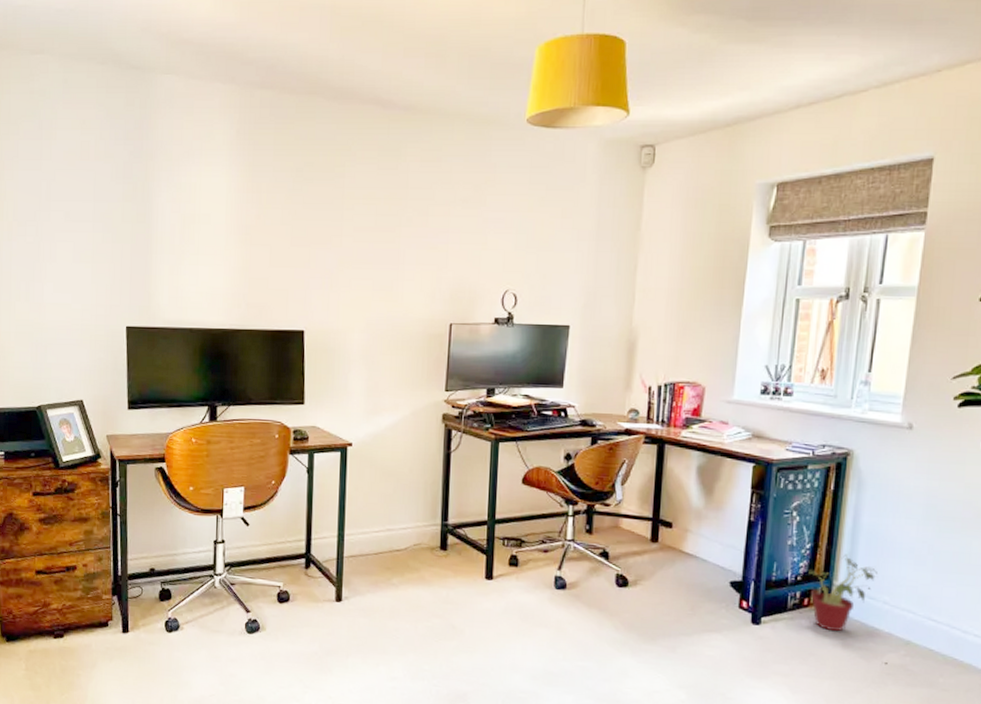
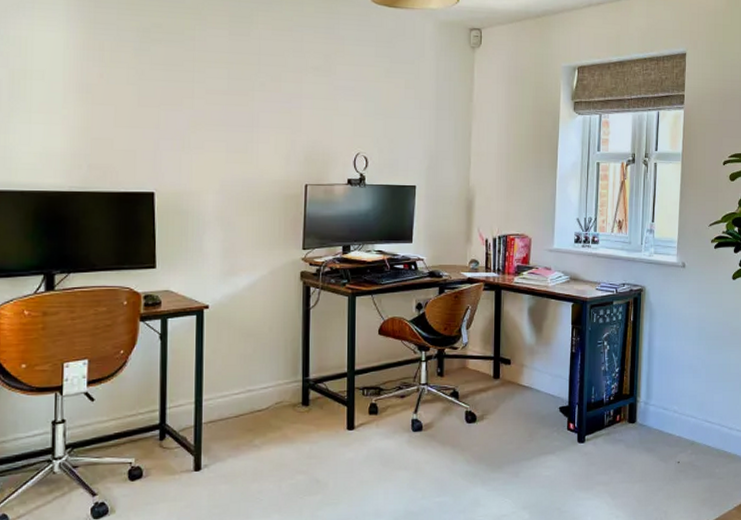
potted plant: present [808,554,877,632] -> none [618,374,668,441]

